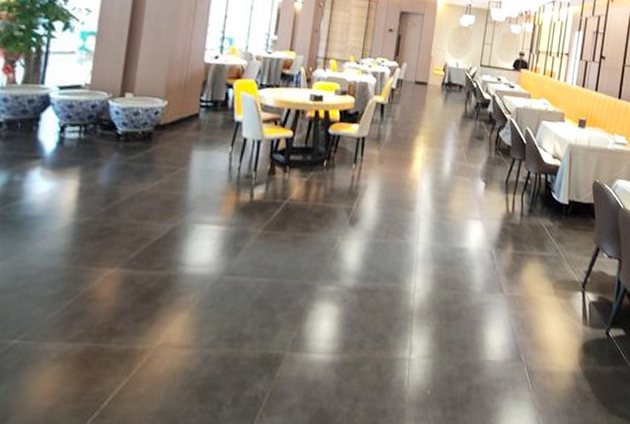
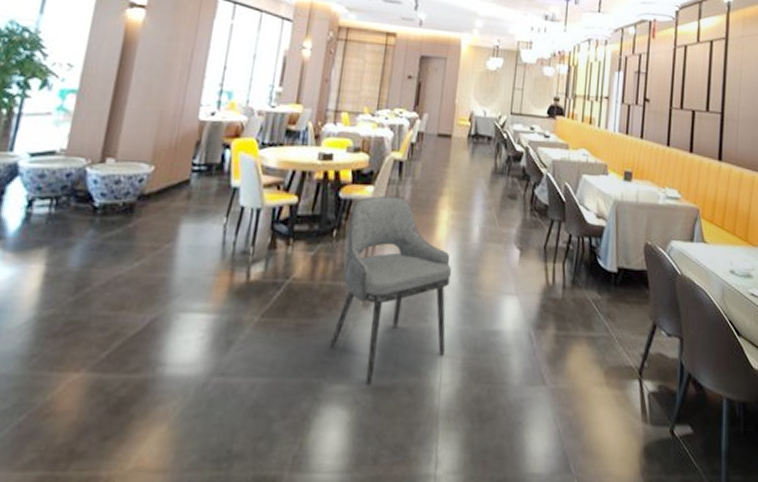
dining chair: none [322,133,425,287] -> present [329,195,451,385]

